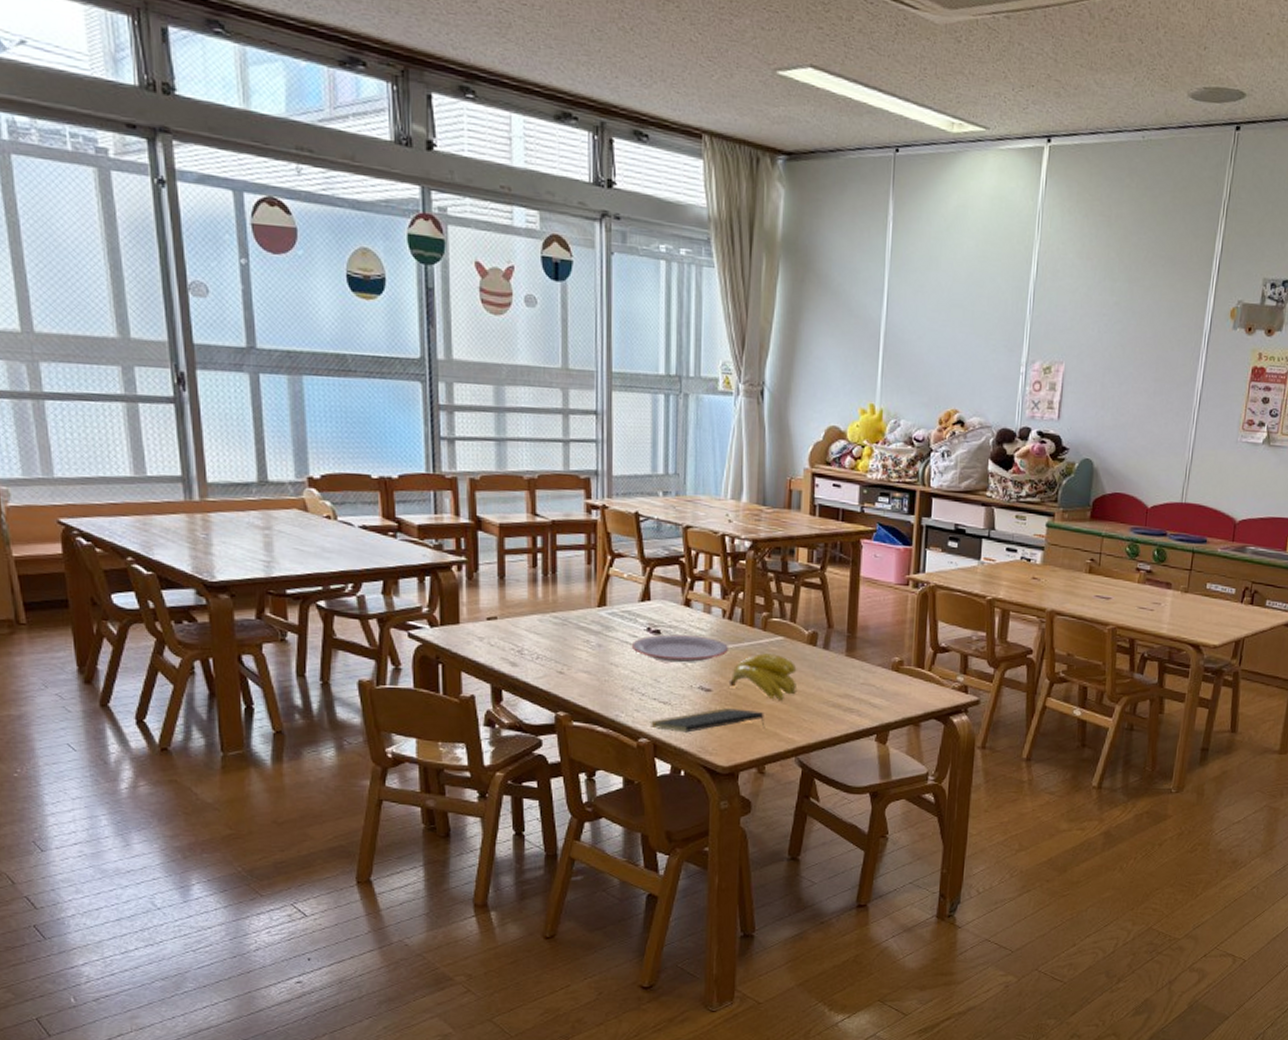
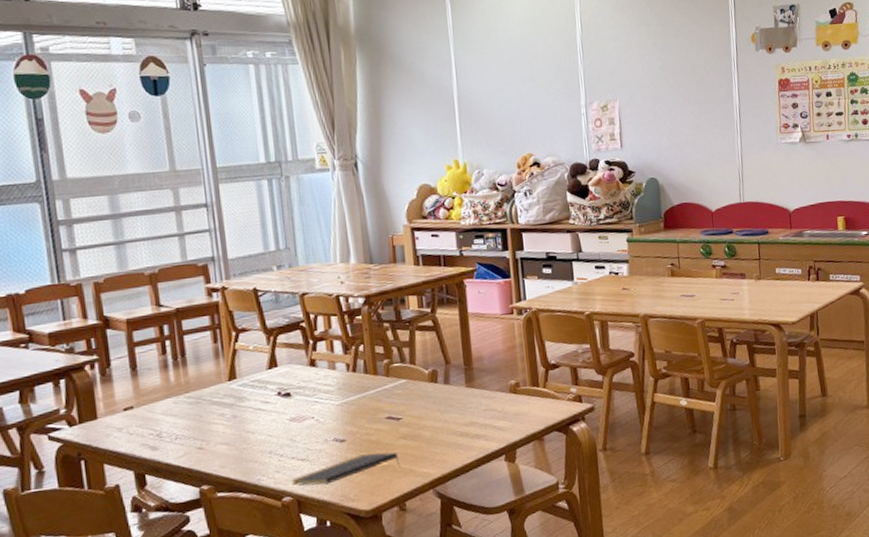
plate: present [631,634,729,663] -> none [264,391,357,421]
banana: present [728,653,797,700] -> none [360,396,425,439]

